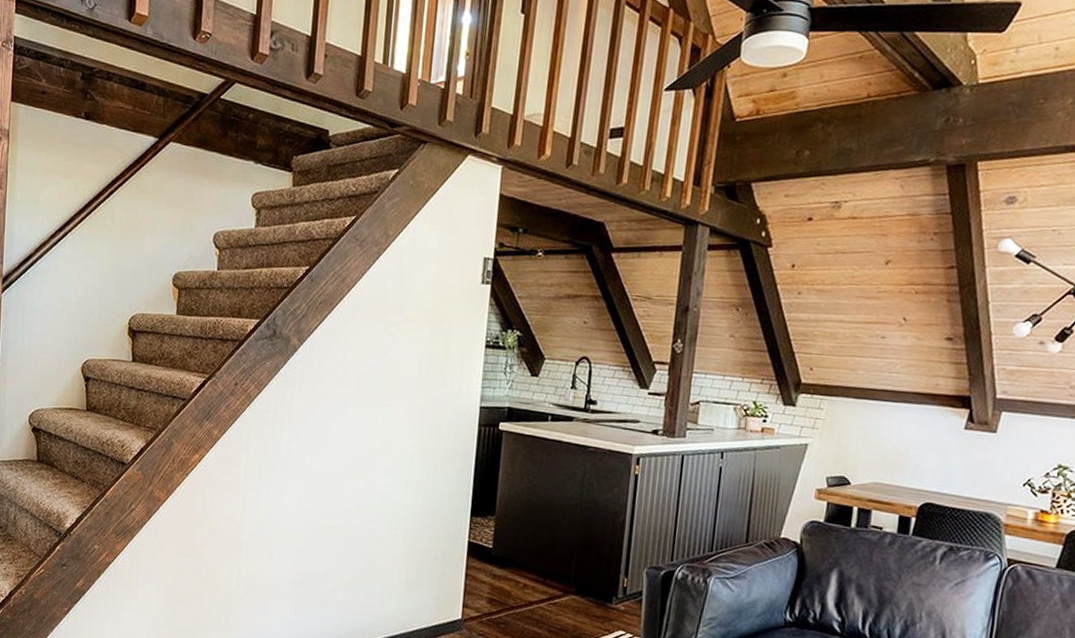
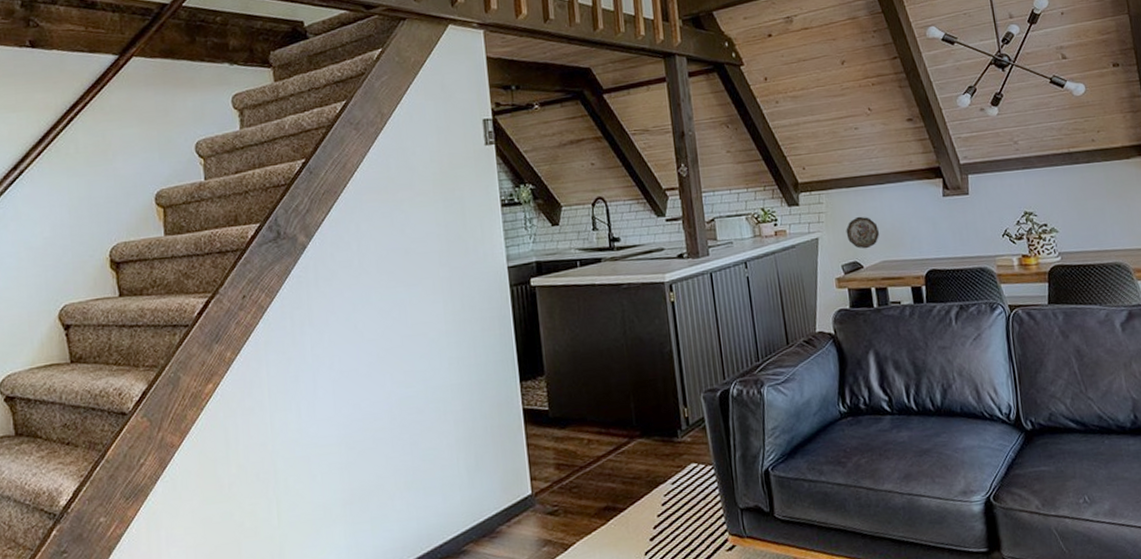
decorative plate: none [840,430,879,466] -> present [846,216,880,249]

